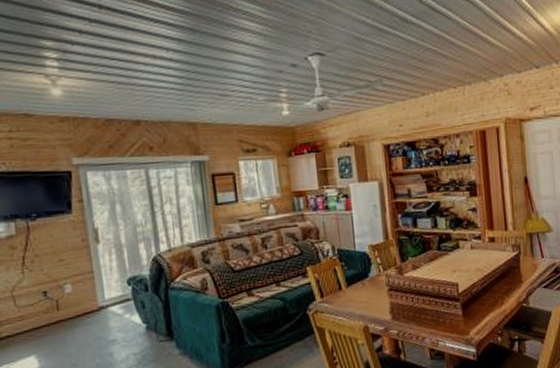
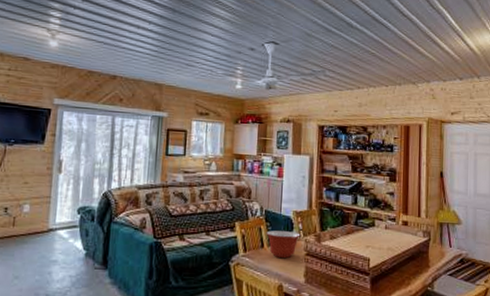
mixing bowl: none [342,267,380,298] -> present [266,230,301,258]

